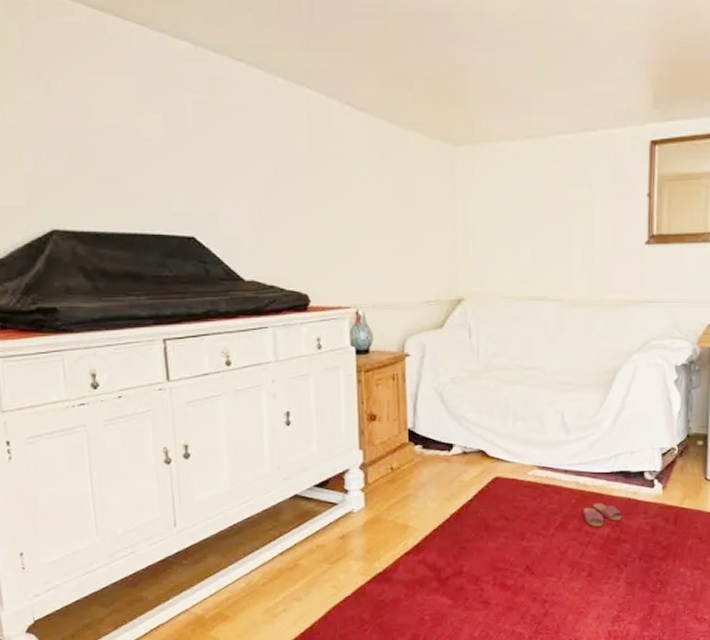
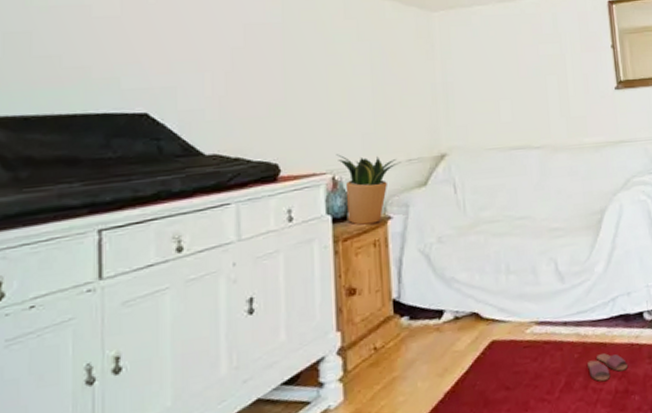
potted plant: none [359,290,420,359] -> present [336,154,401,225]

